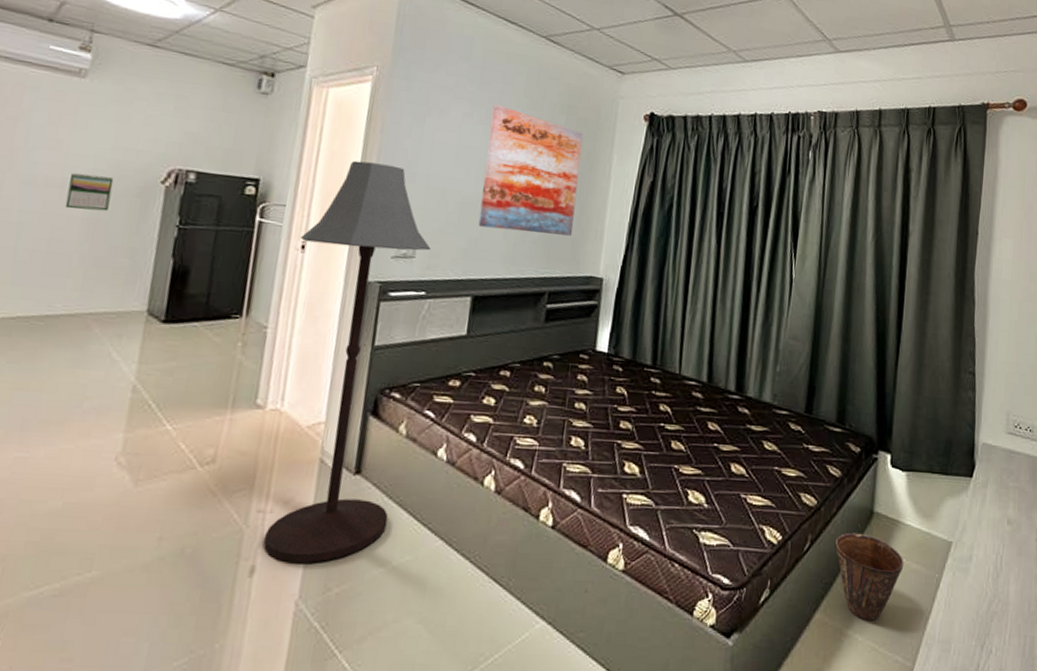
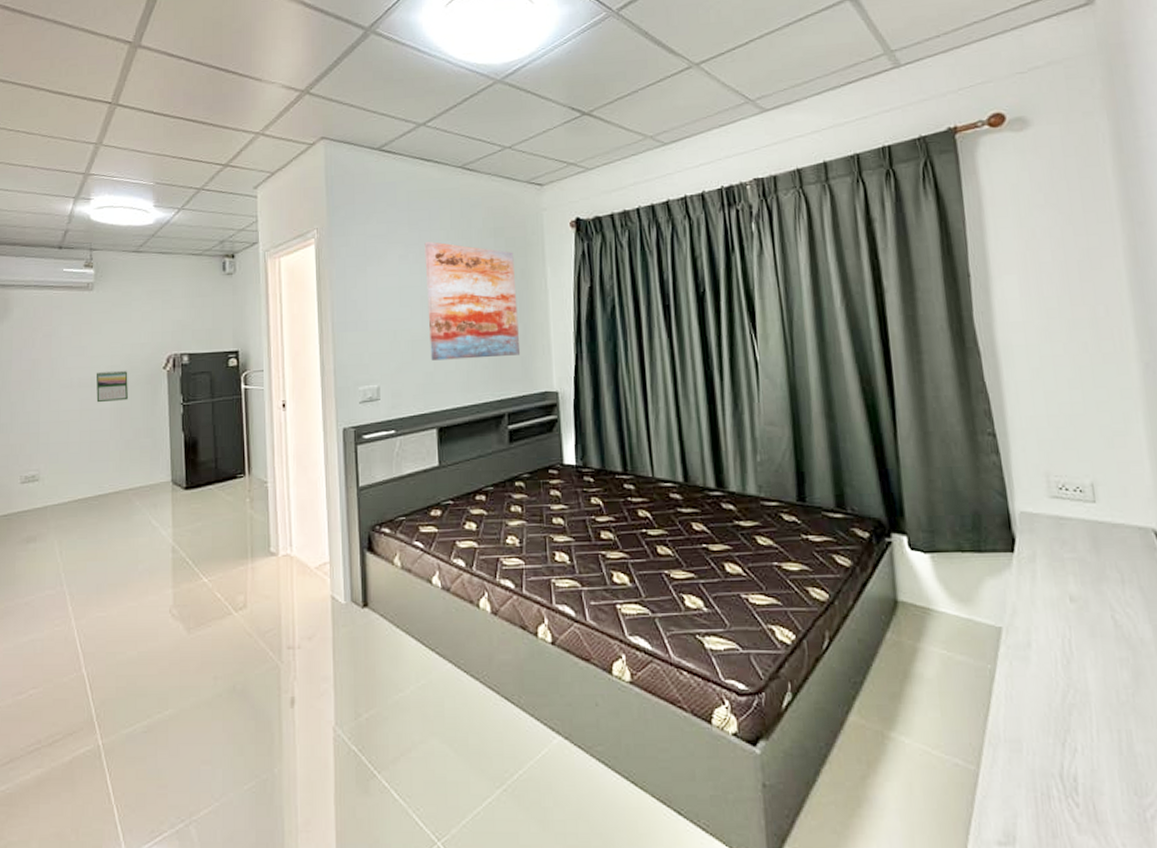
floor lamp: present [263,160,431,564] -> none [280,317,399,693]
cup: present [835,532,904,620] -> none [858,625,946,720]

